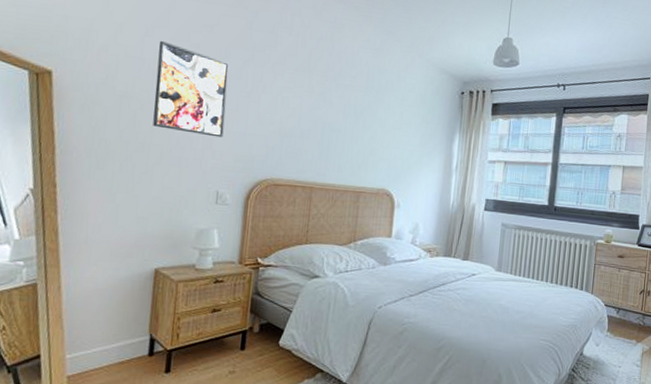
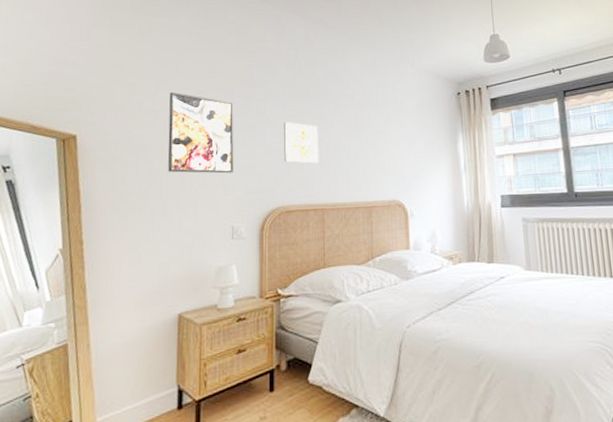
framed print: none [277,93,316,141] -> present [283,122,319,164]

